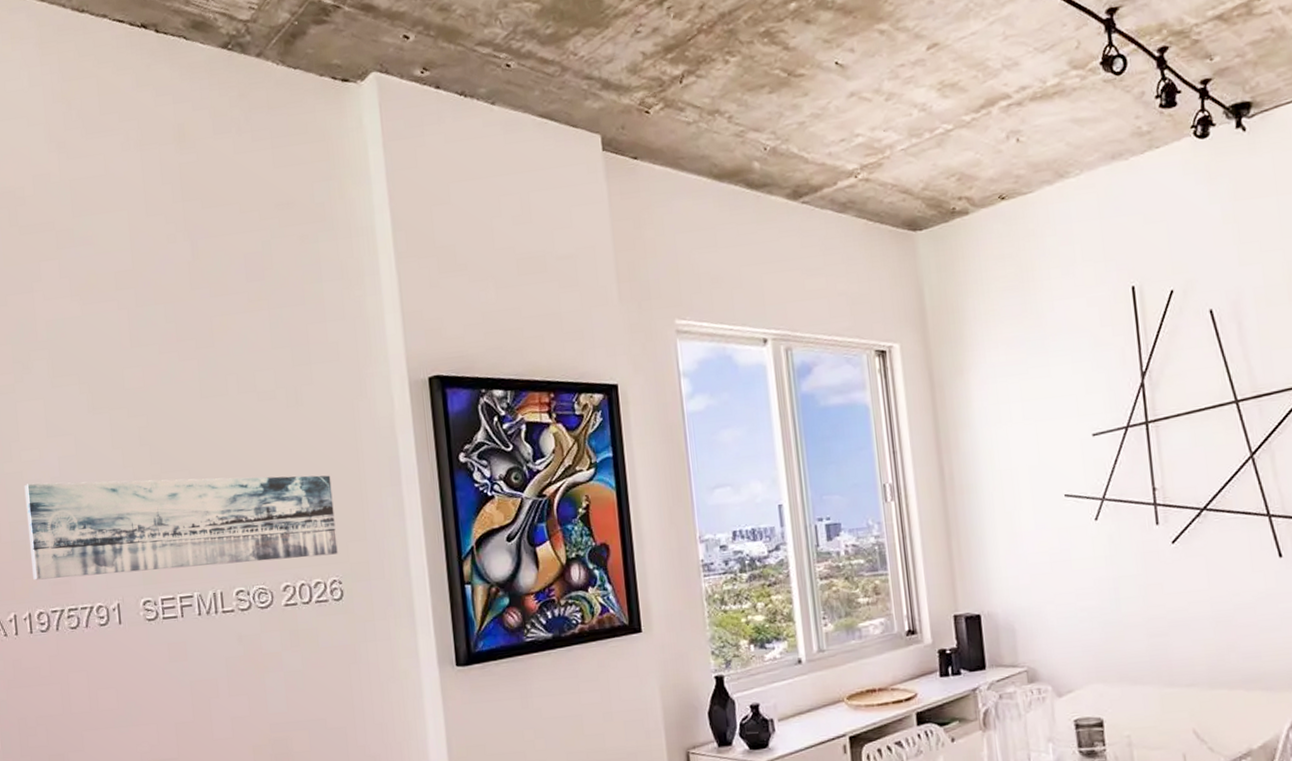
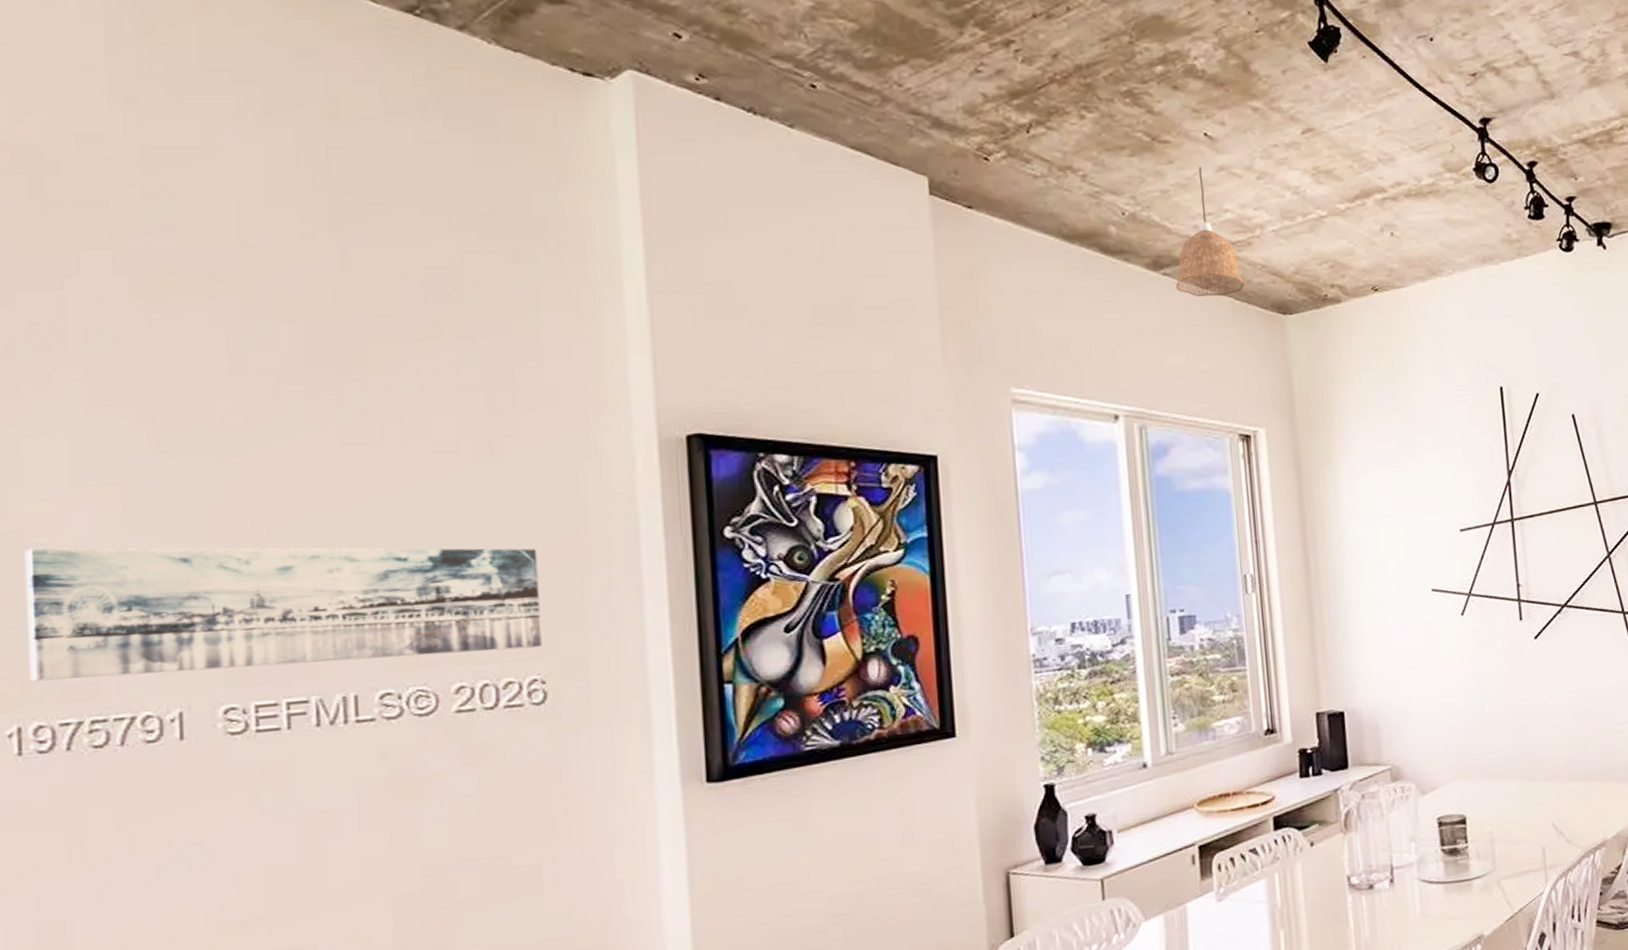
pendant lamp: none [814,95,877,221] -> present [1176,167,1245,297]

